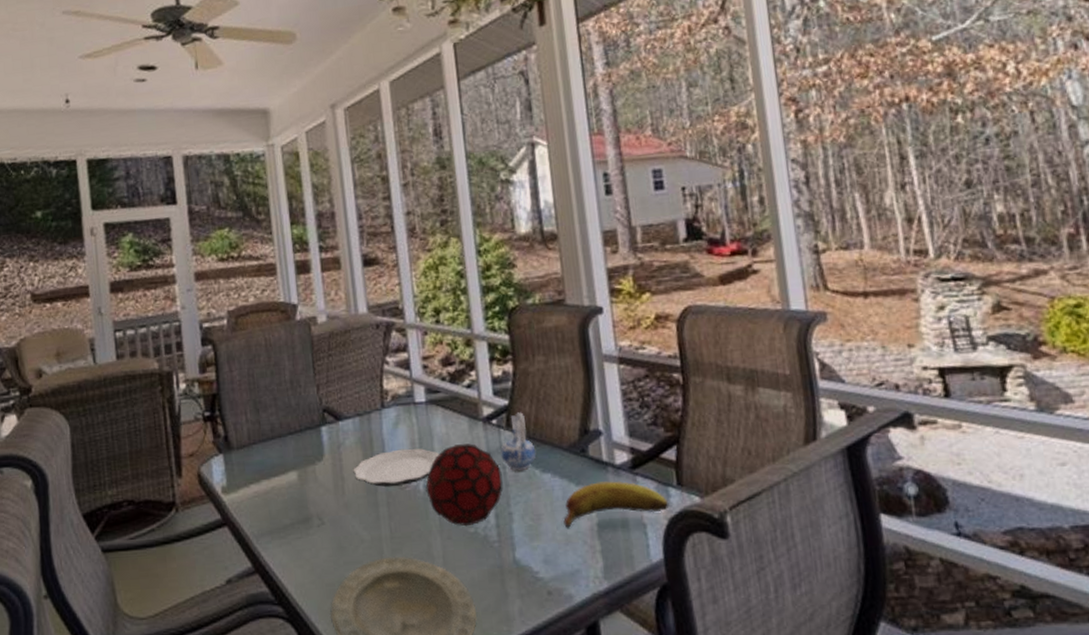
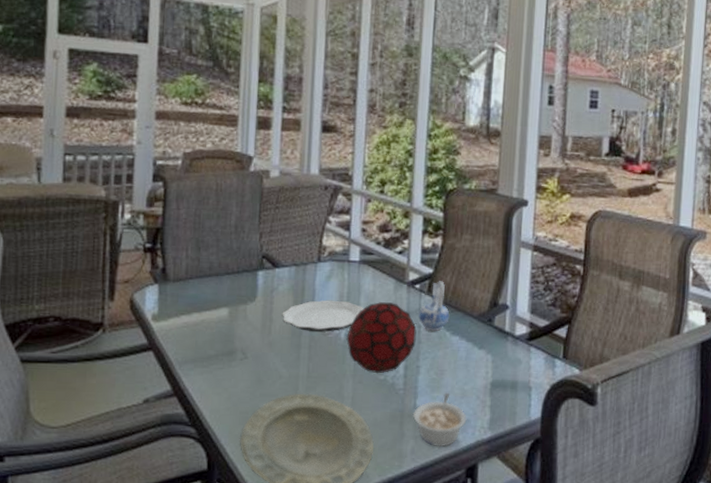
legume: none [513,540,577,606] -> present [412,392,467,447]
fruit: present [563,480,670,528] -> none [463,348,554,384]

